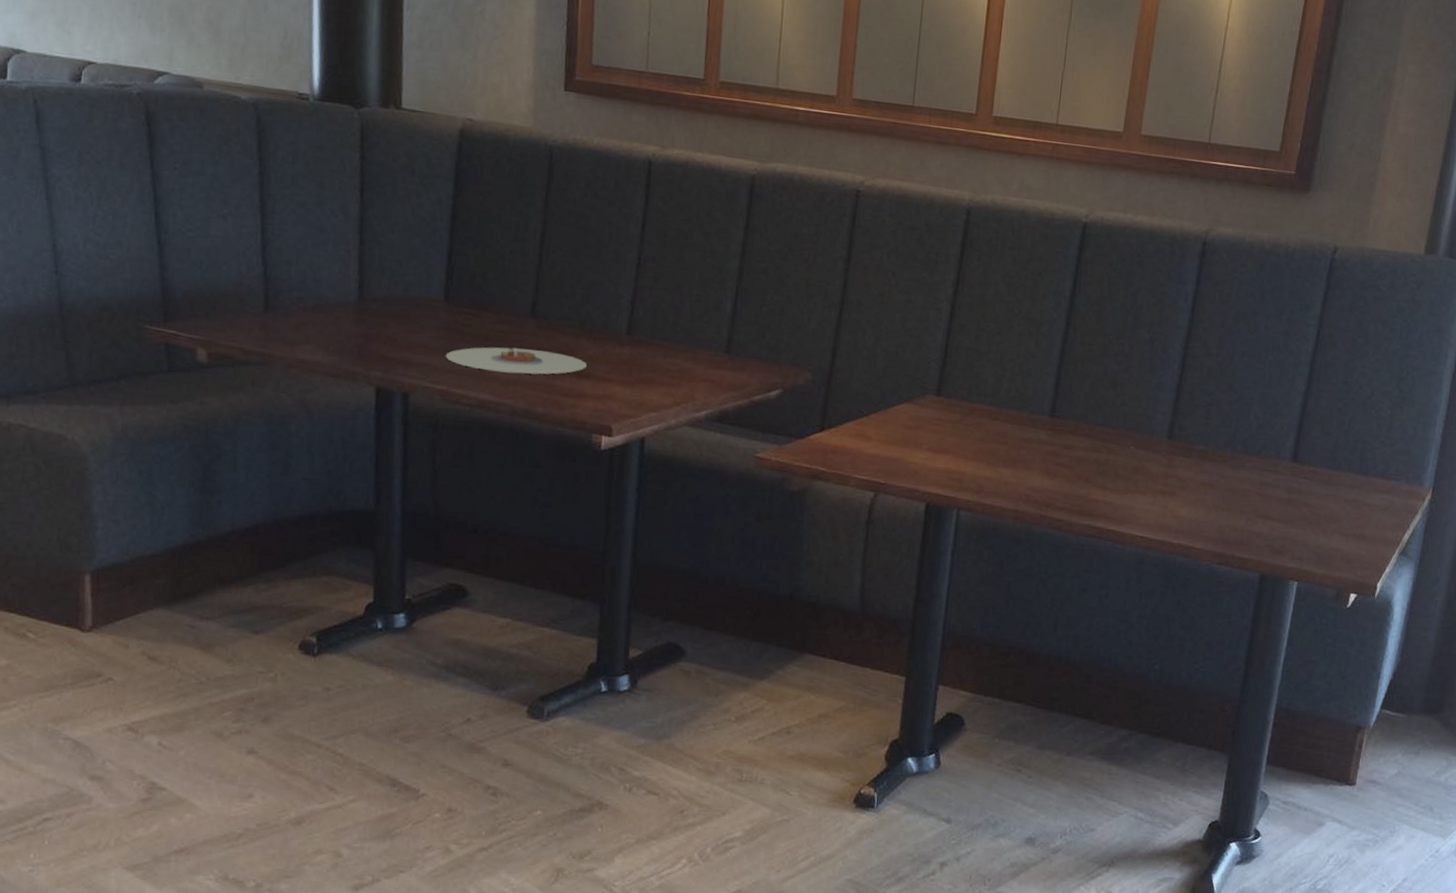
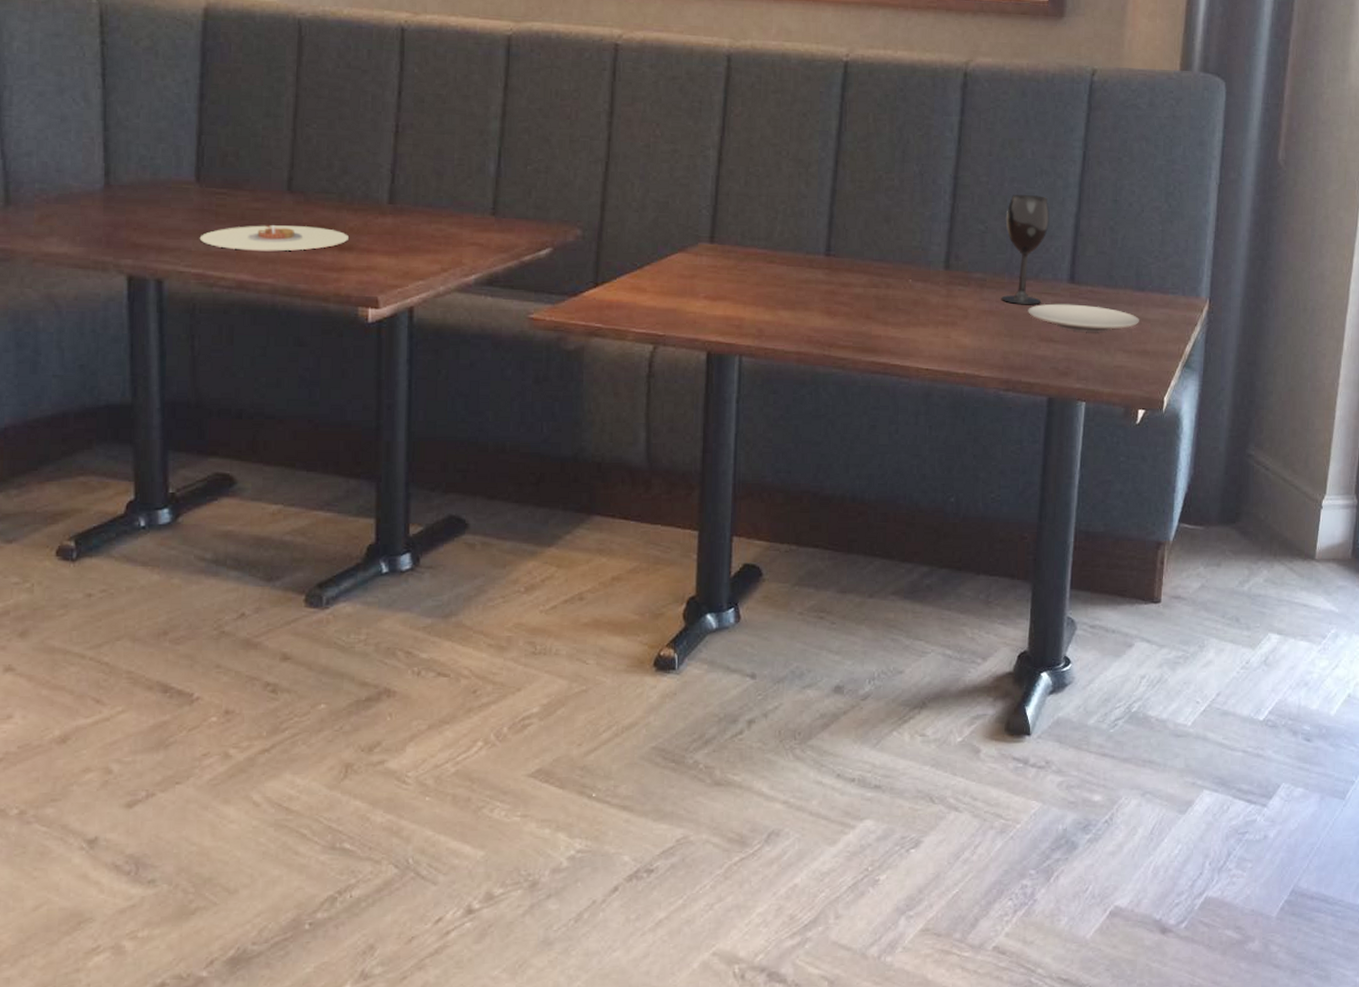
wine glass: none [1222,369,1279,481] -> present [1001,195,1050,305]
plate: none [1247,481,1360,513] -> present [1028,303,1139,332]

